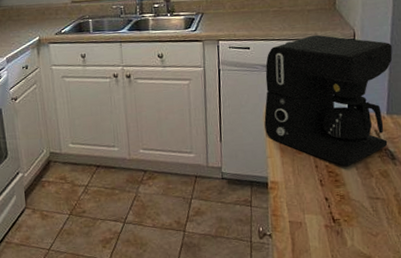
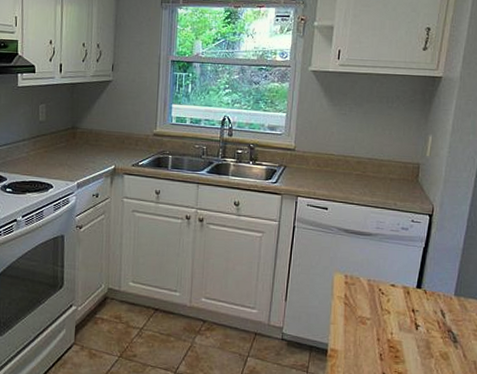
coffee maker: present [264,34,393,167] -> none [332,204,468,344]

